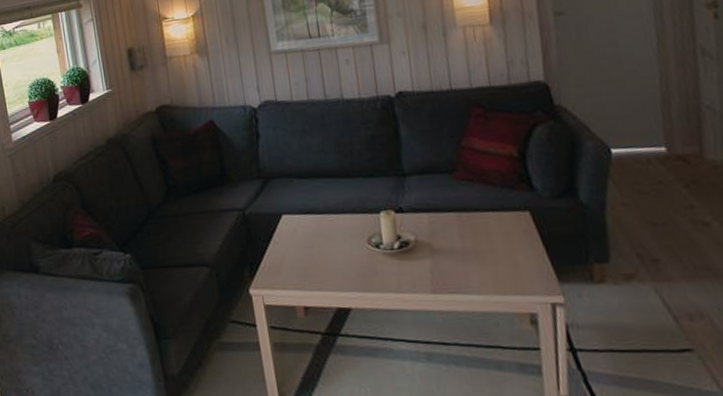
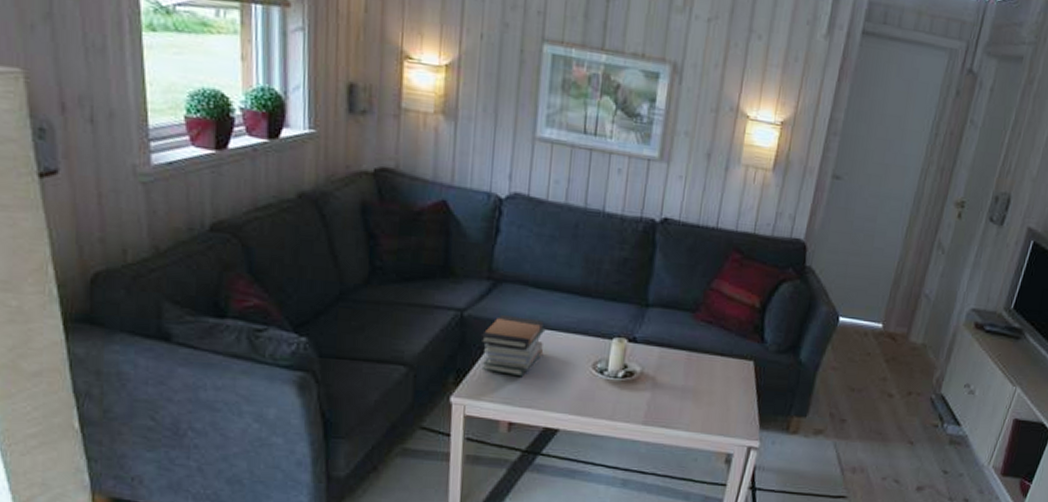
book stack: none [263,206,319,262] -> present [480,315,546,377]

